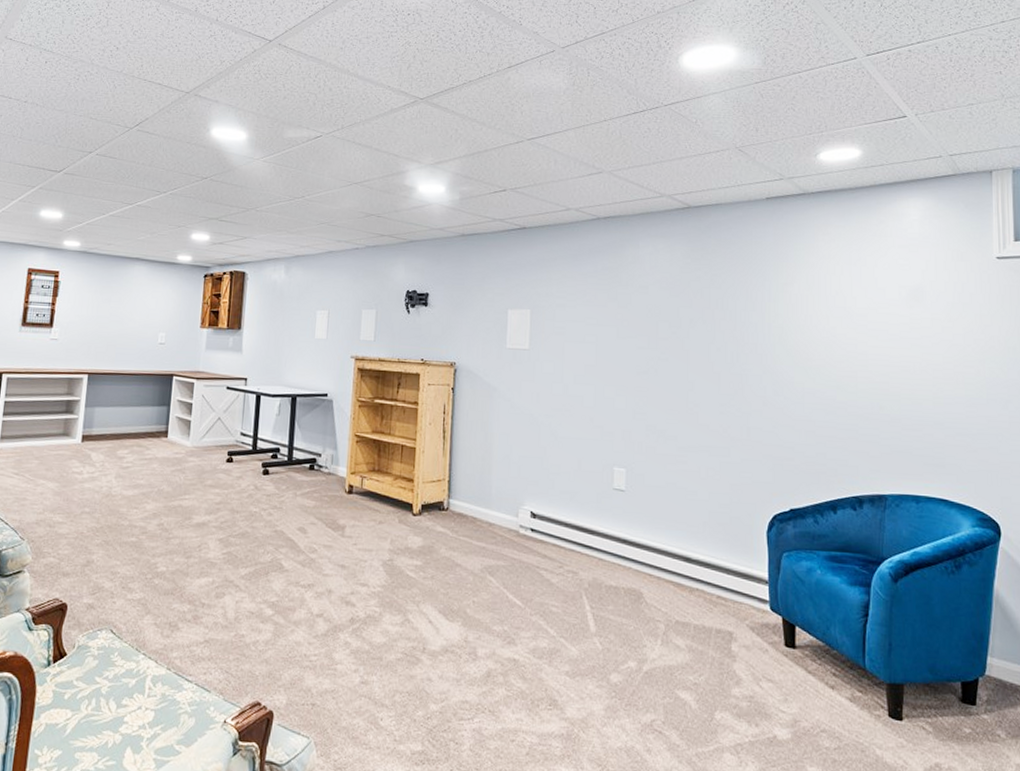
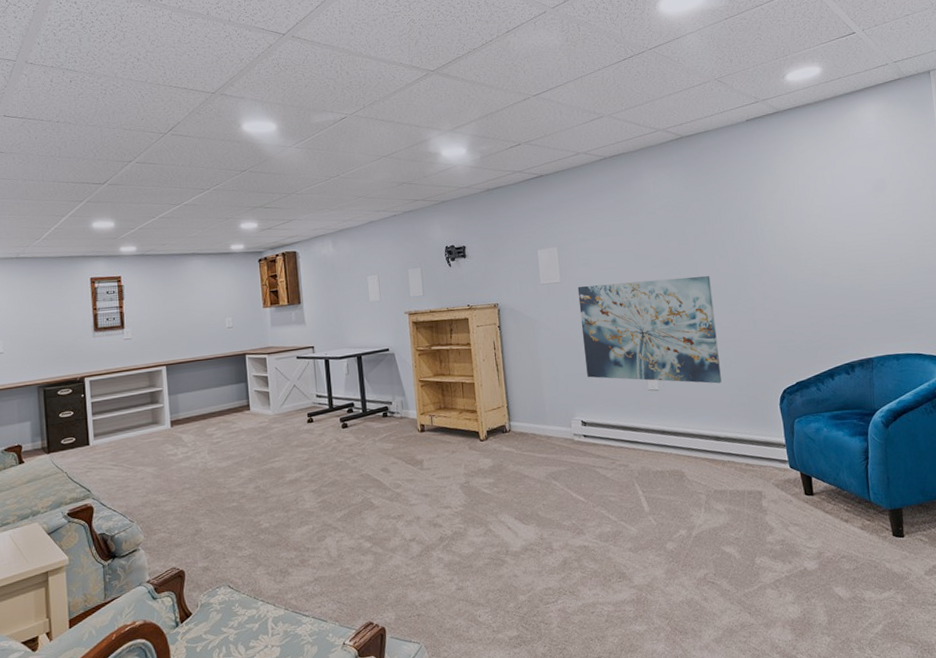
wall art: none [545,357,702,495] -> present [577,276,722,384]

